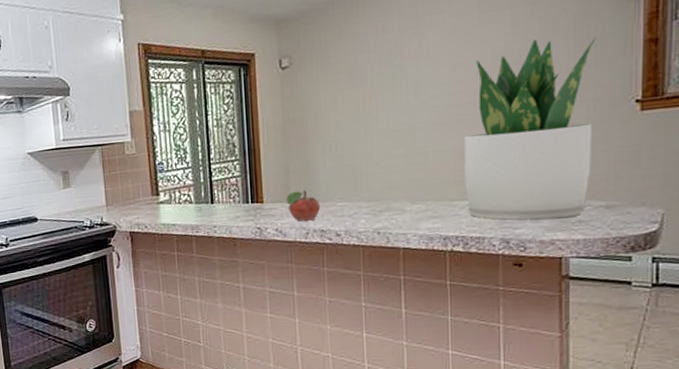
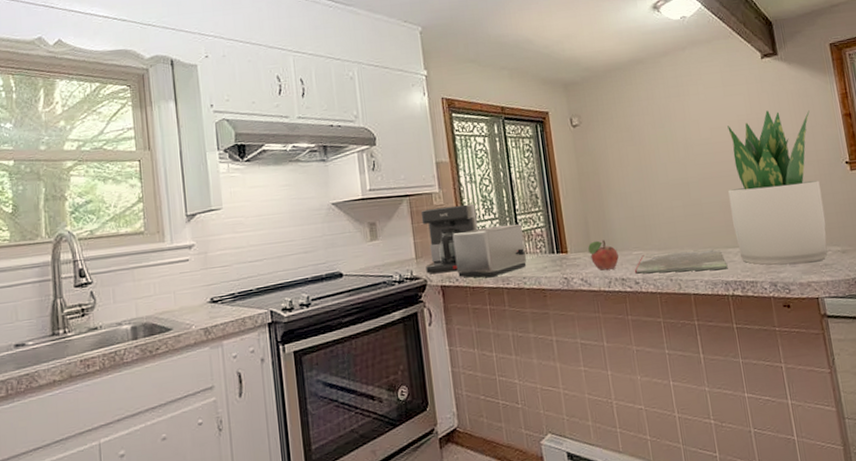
coffee maker: none [112,153,170,221] -> present [420,204,478,274]
toaster: none [143,173,218,226] -> present [452,224,526,278]
magazine: none [336,202,450,226] -> present [634,250,728,274]

